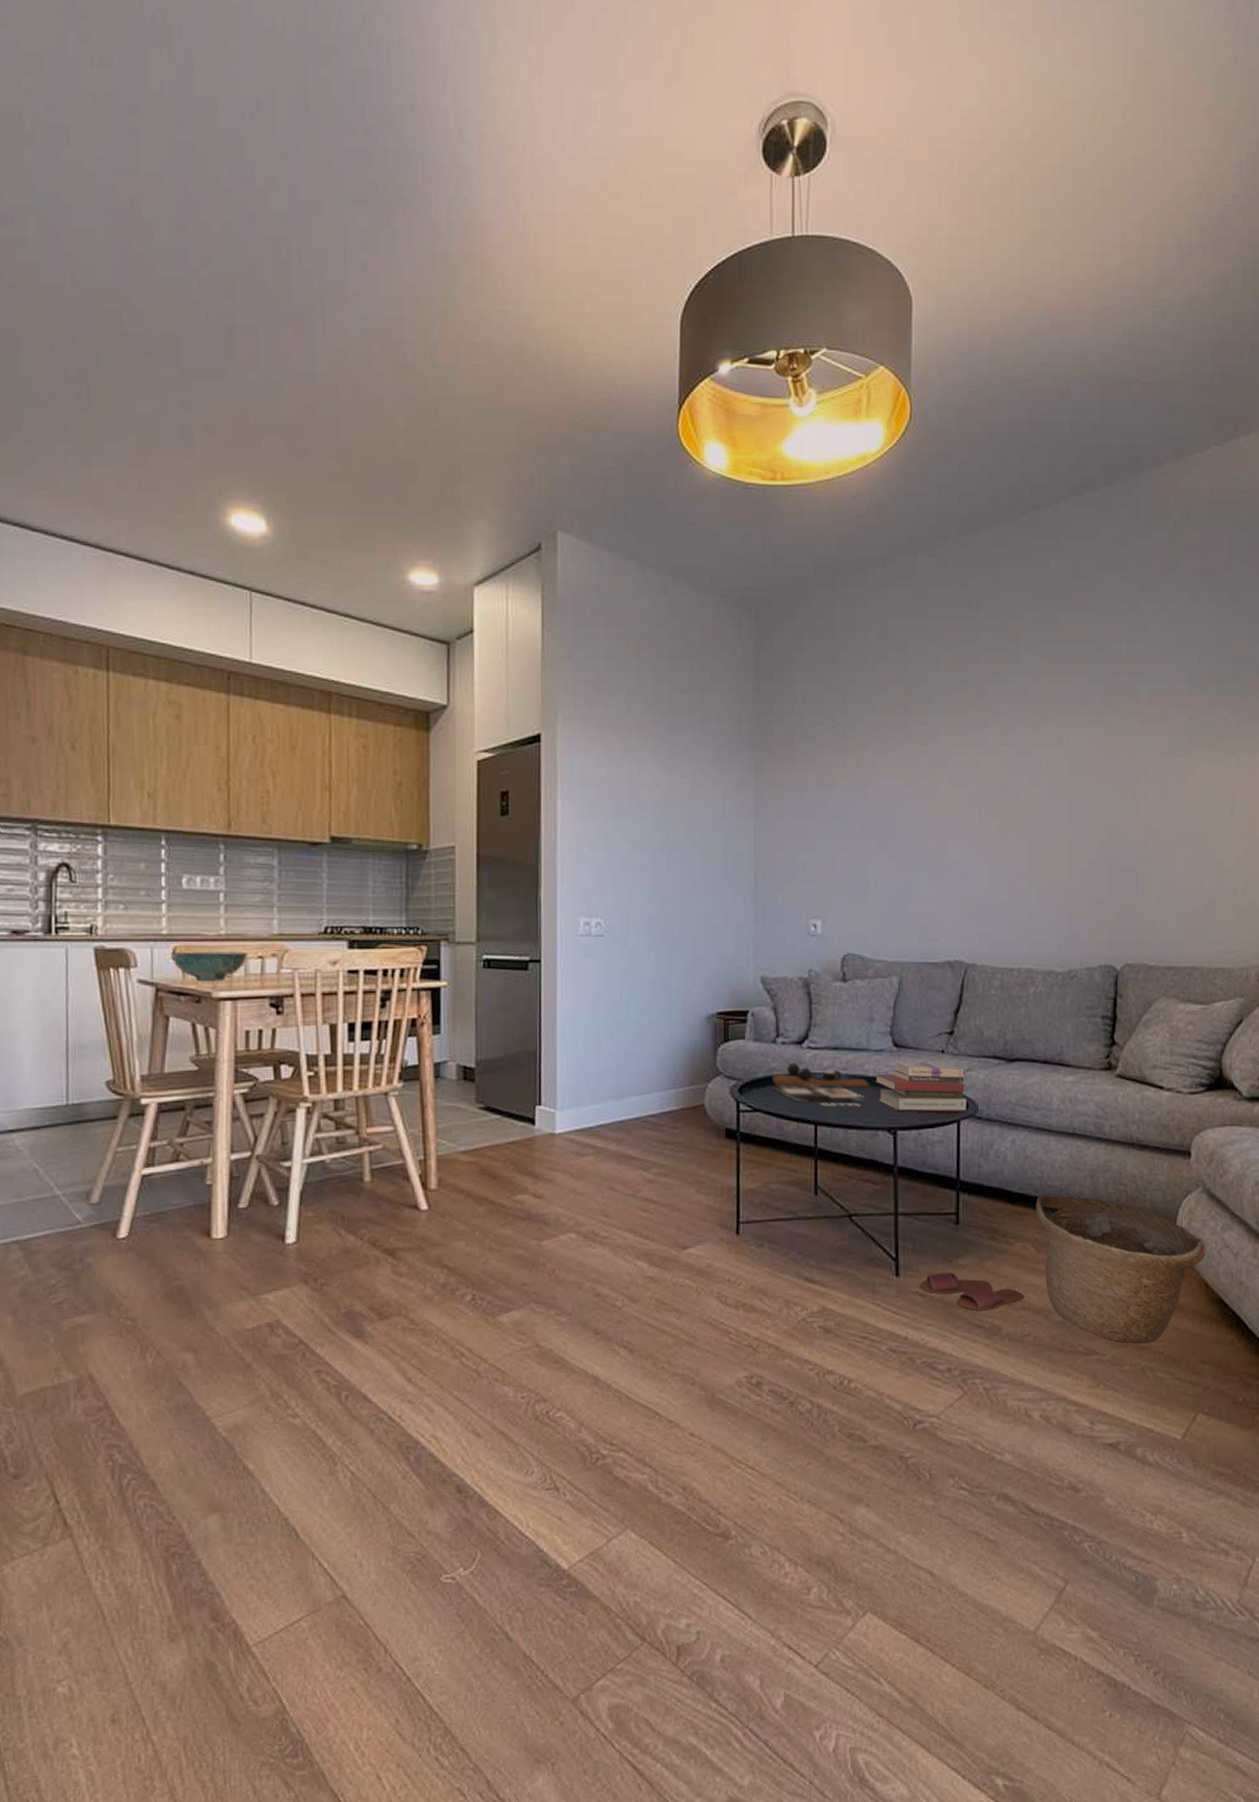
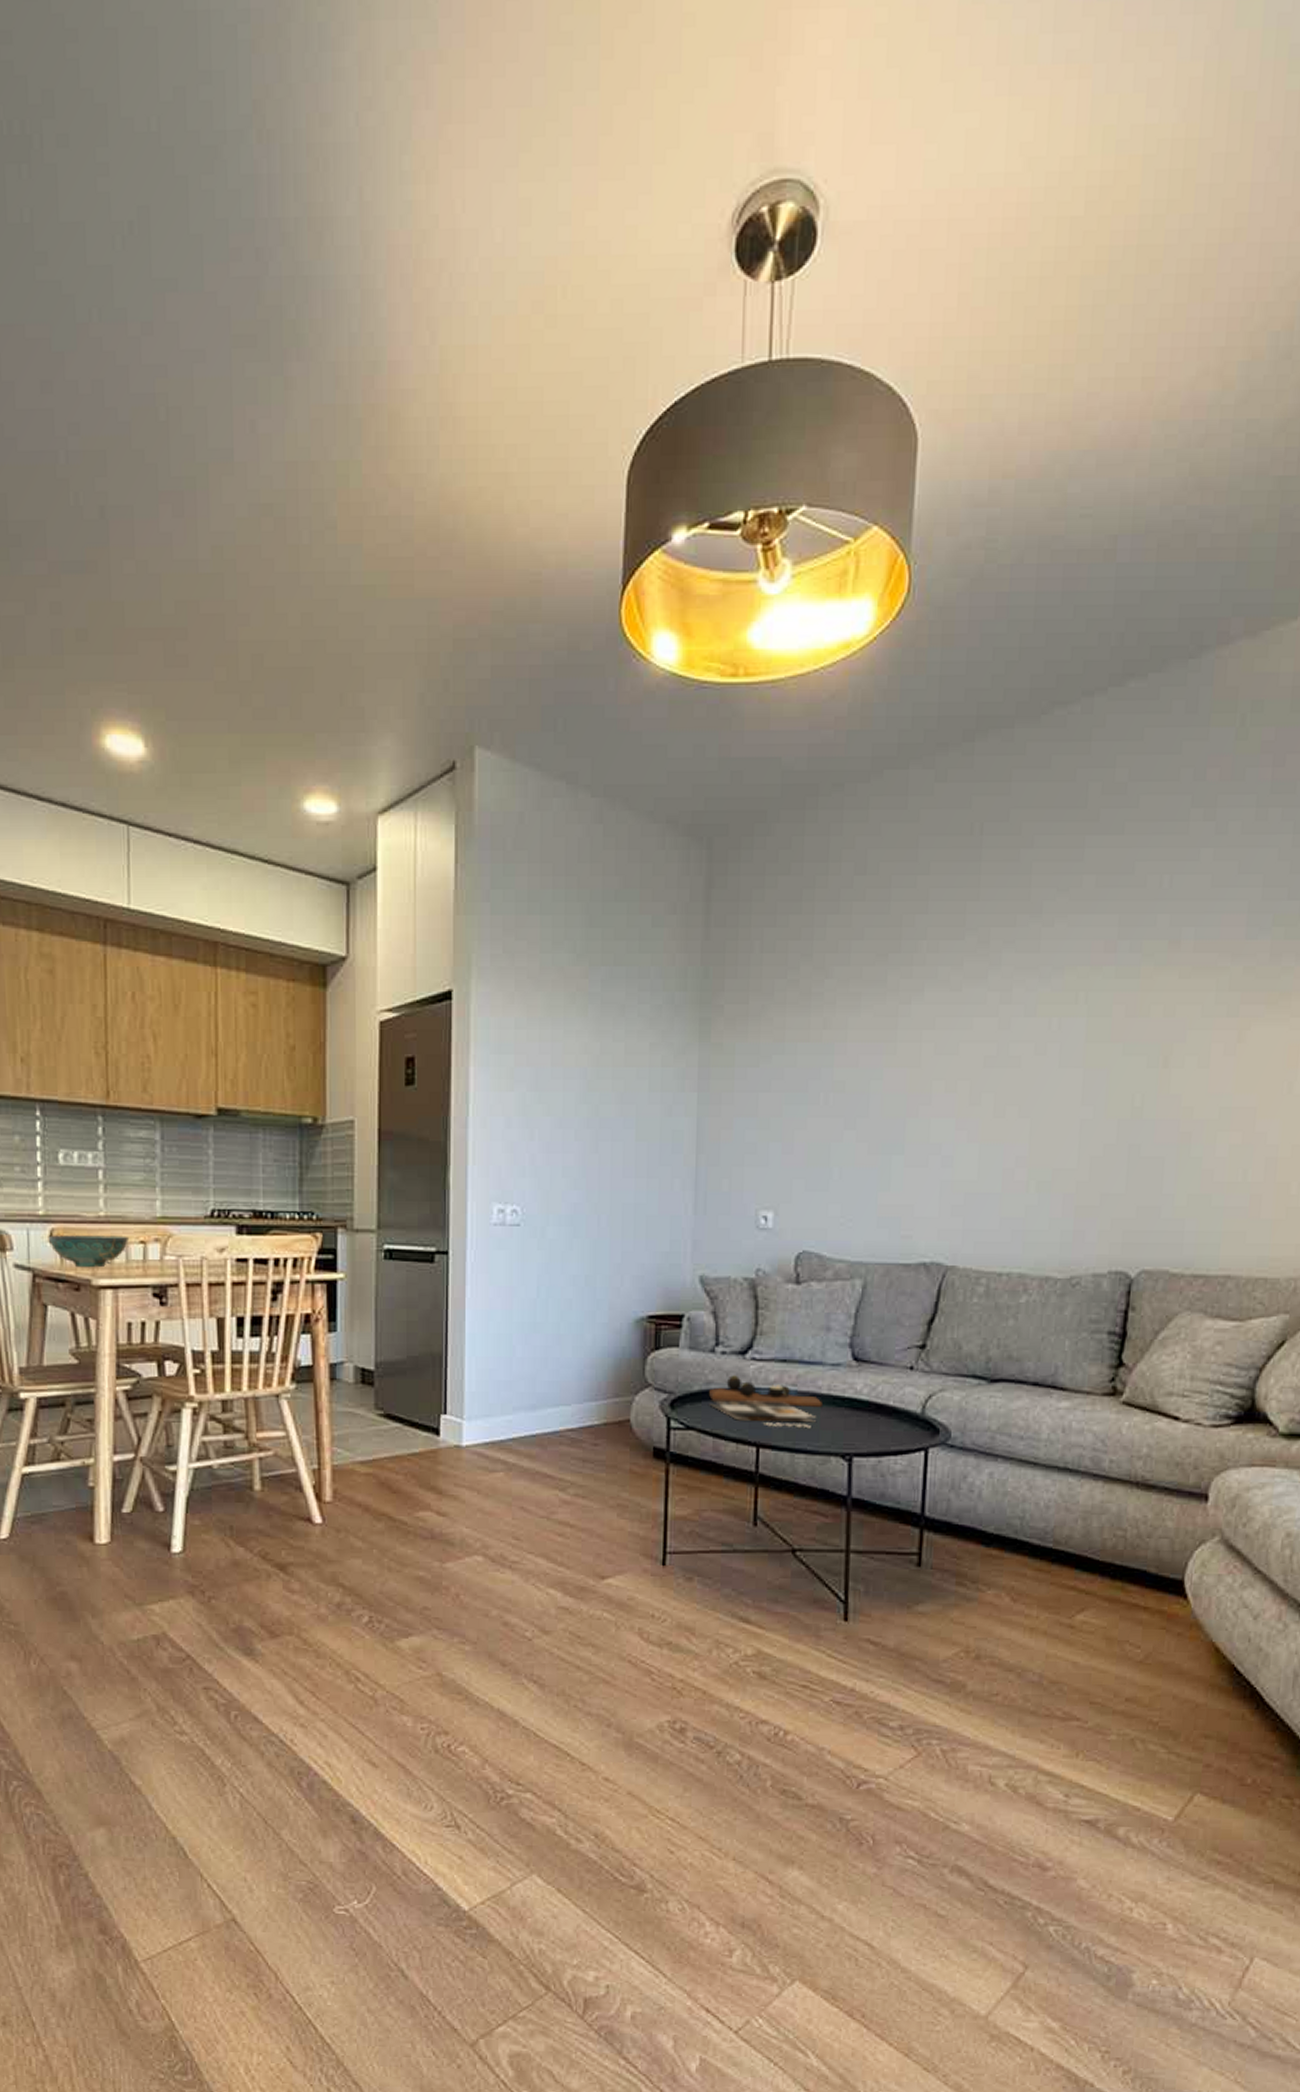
books: present [876,1061,966,1114] -> none [830,1378,937,1440]
slippers: present [920,1272,1024,1311] -> none [872,1619,994,1664]
basket: present [1035,1194,1205,1344] -> none [1013,1537,1218,1711]

